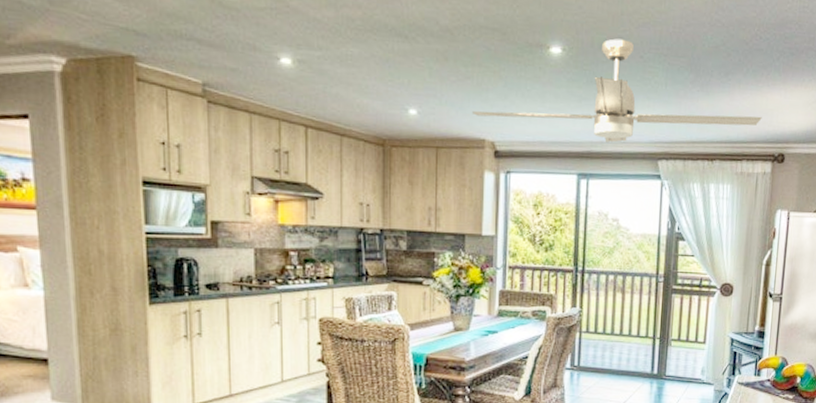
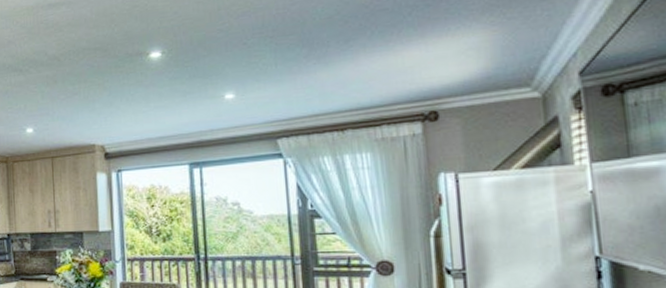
electric fan: present [473,38,762,143] -> none [82,31,400,129]

